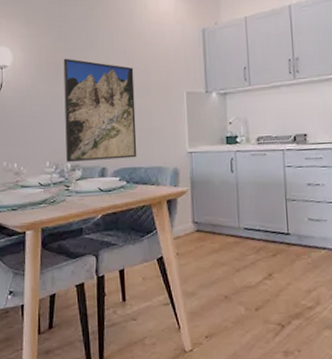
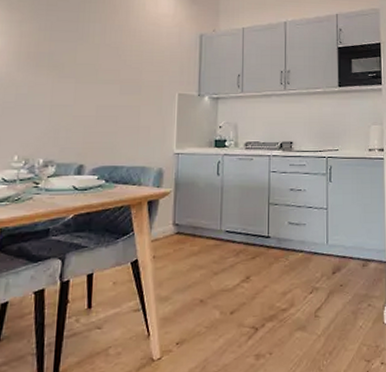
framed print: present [63,58,137,162] -> none [39,48,125,157]

